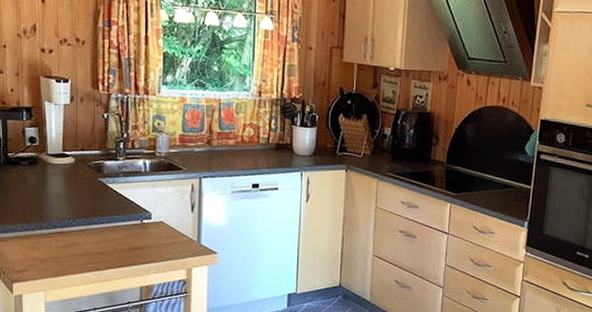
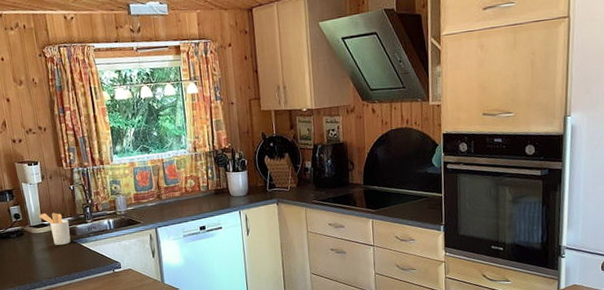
utensil holder: none [60,141,96,182] -> present [39,212,71,245]

